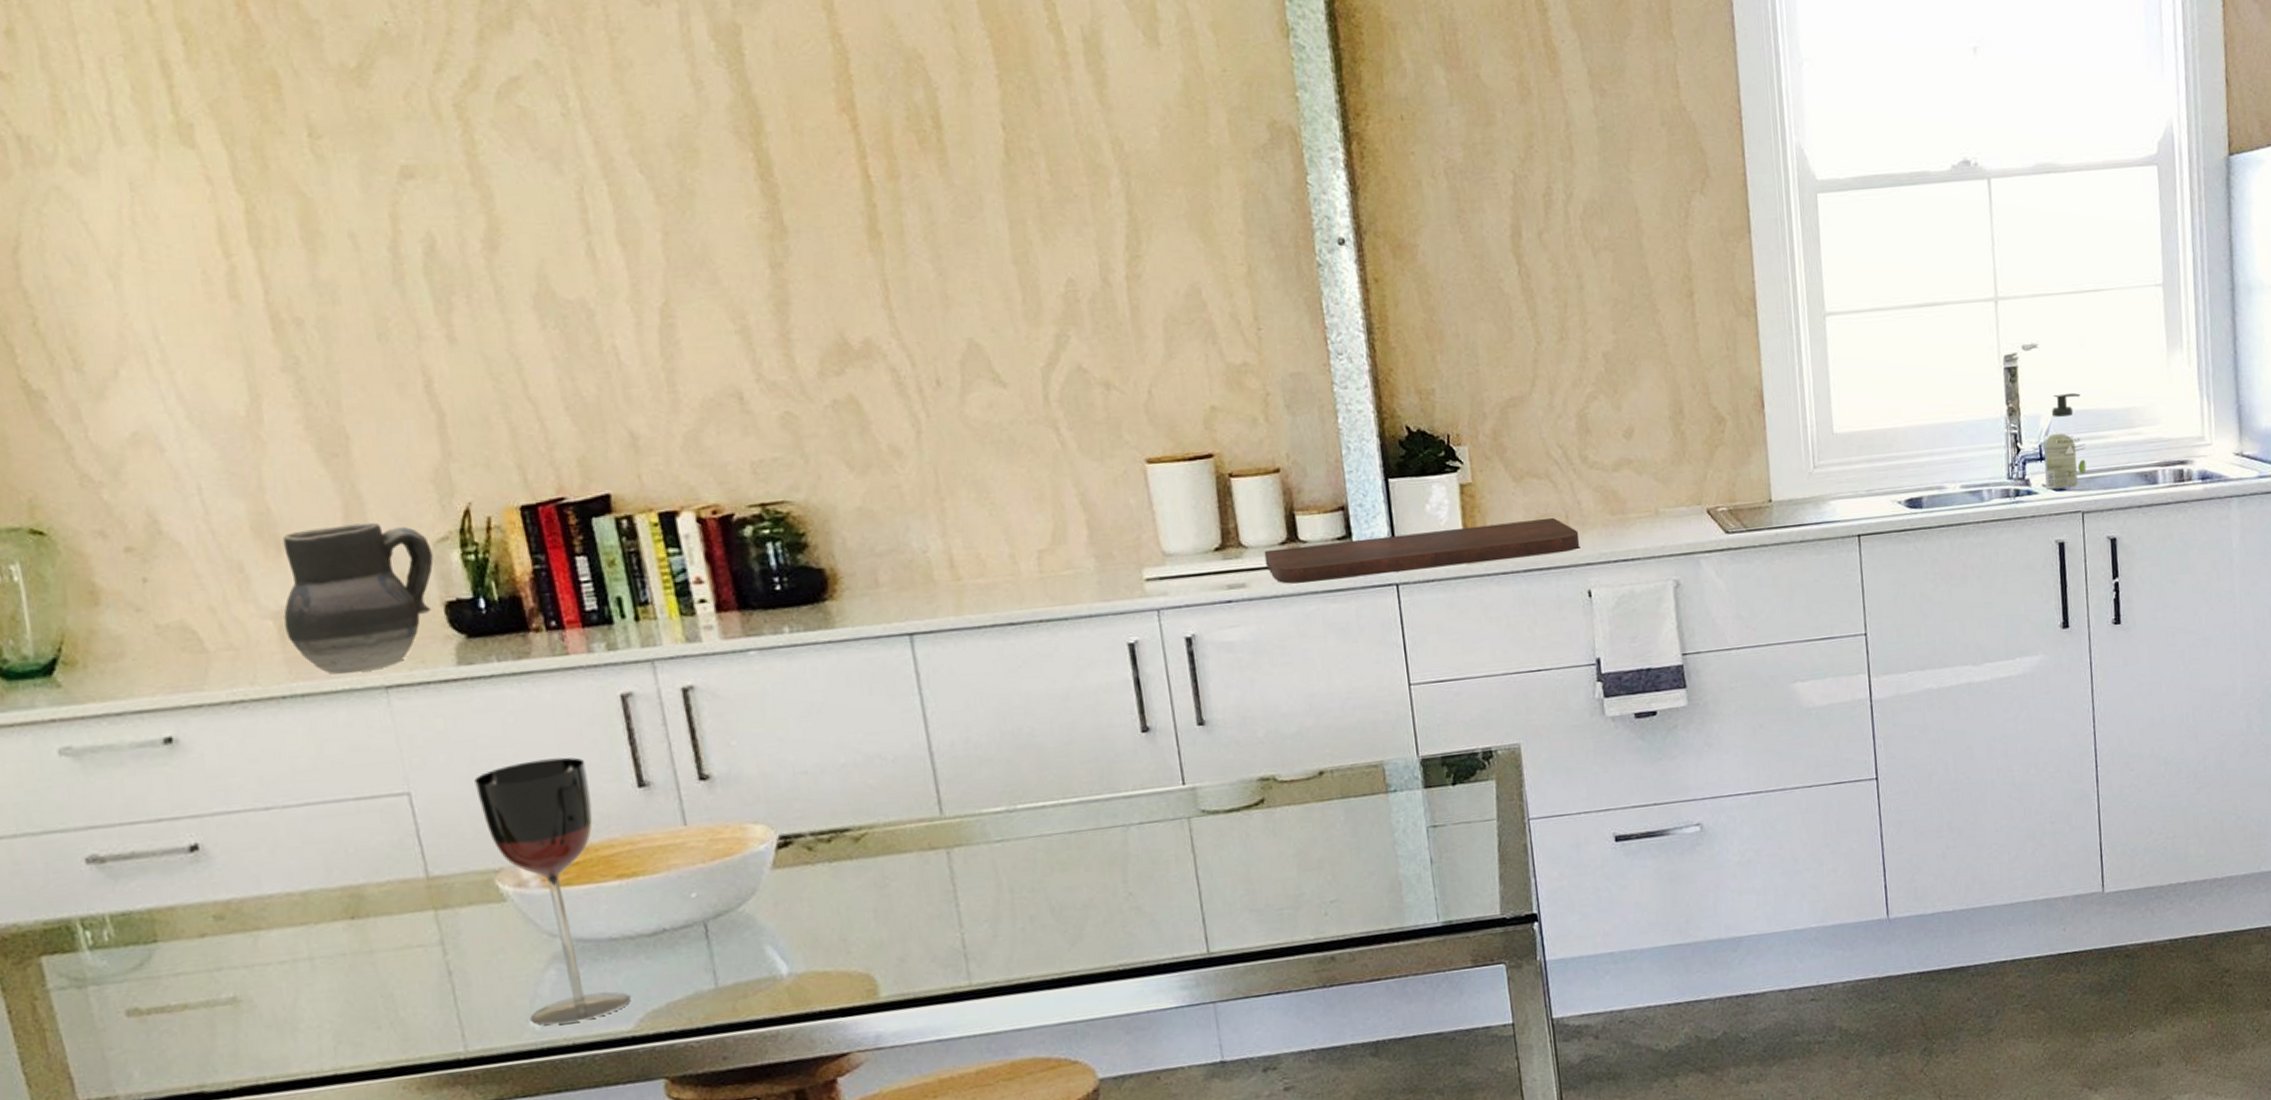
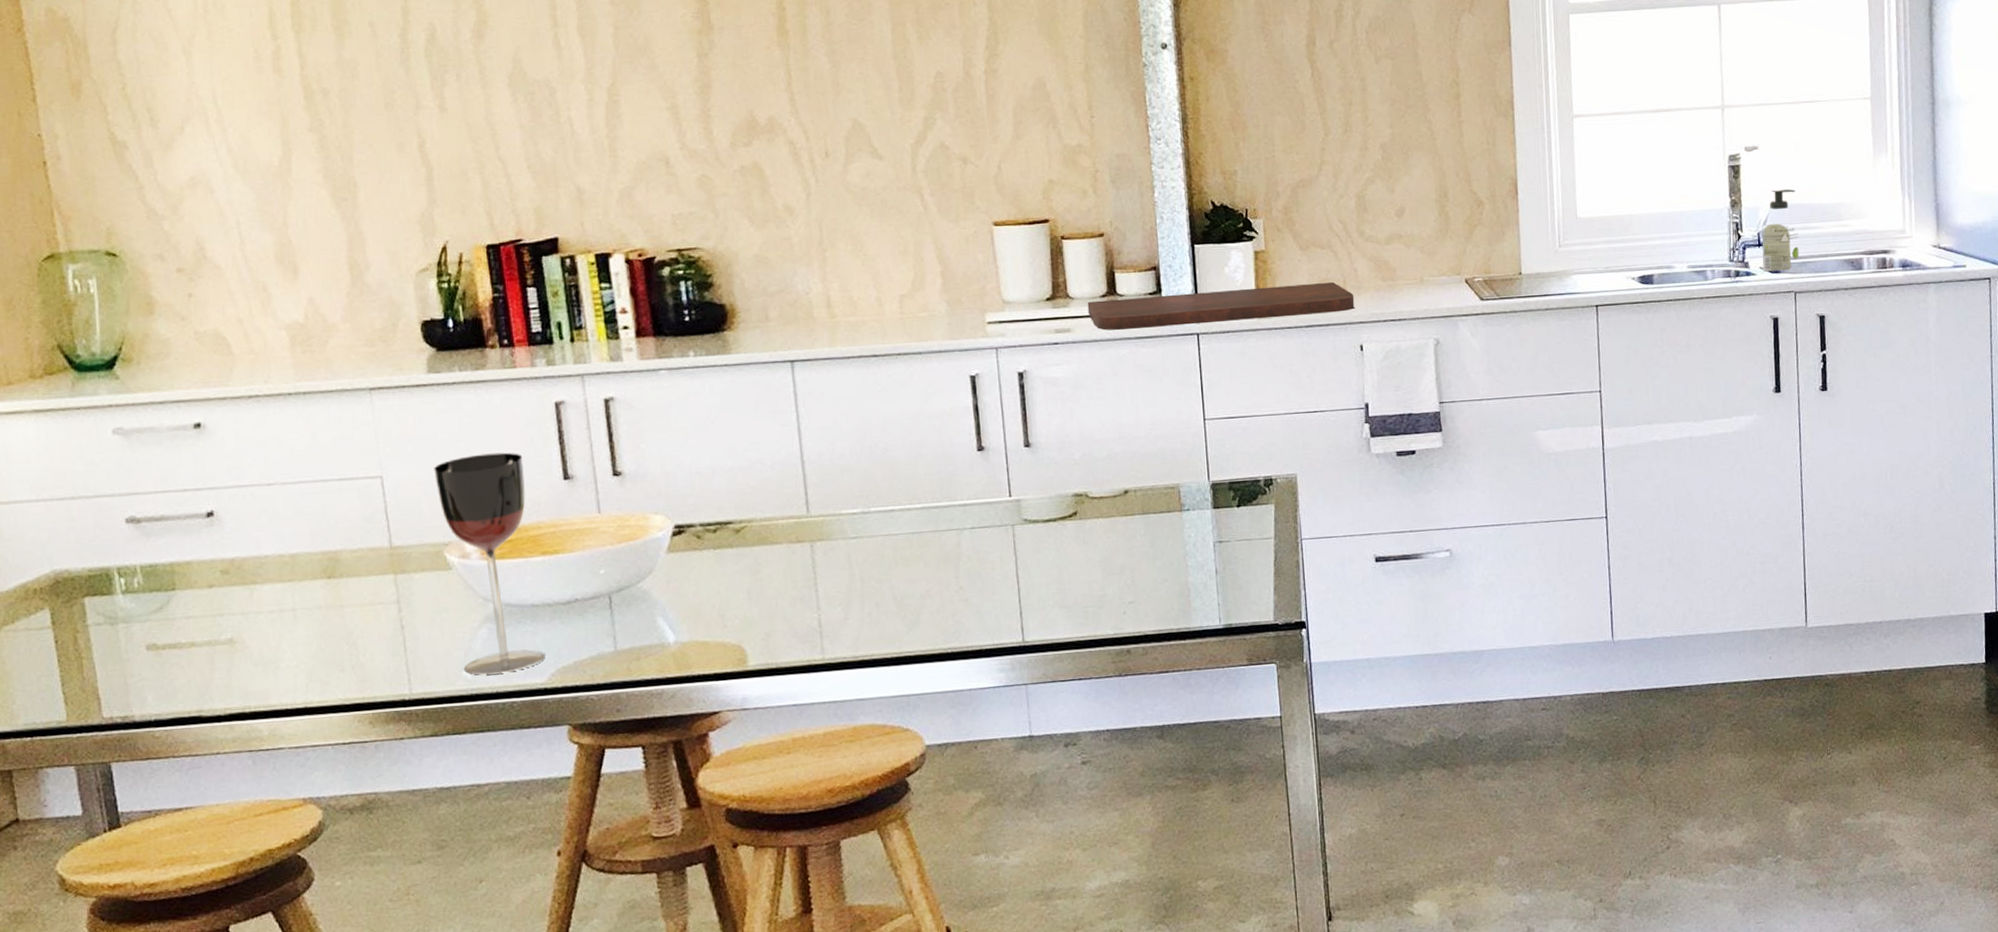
ceramic jug: present [282,522,434,675] -> none [295,254,415,378]

